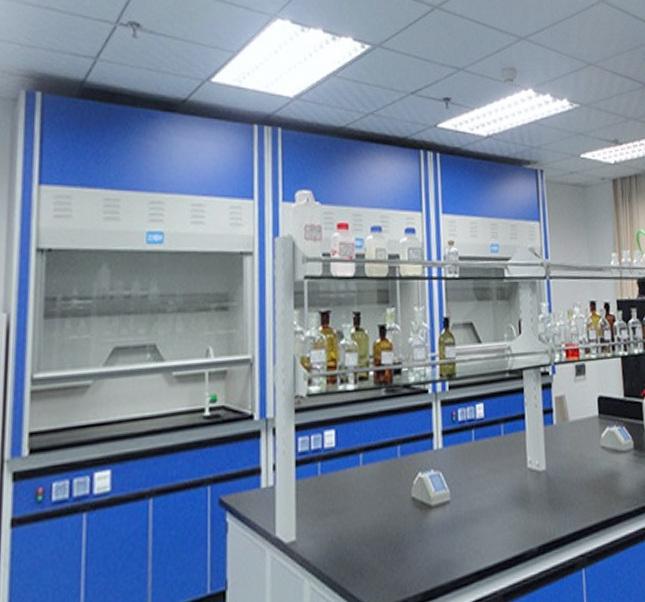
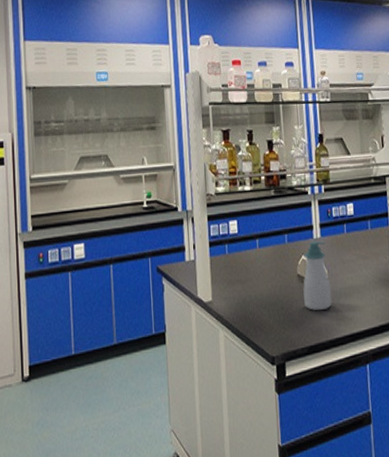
soap bottle: none [418,452,455,544] -> present [303,241,333,311]

